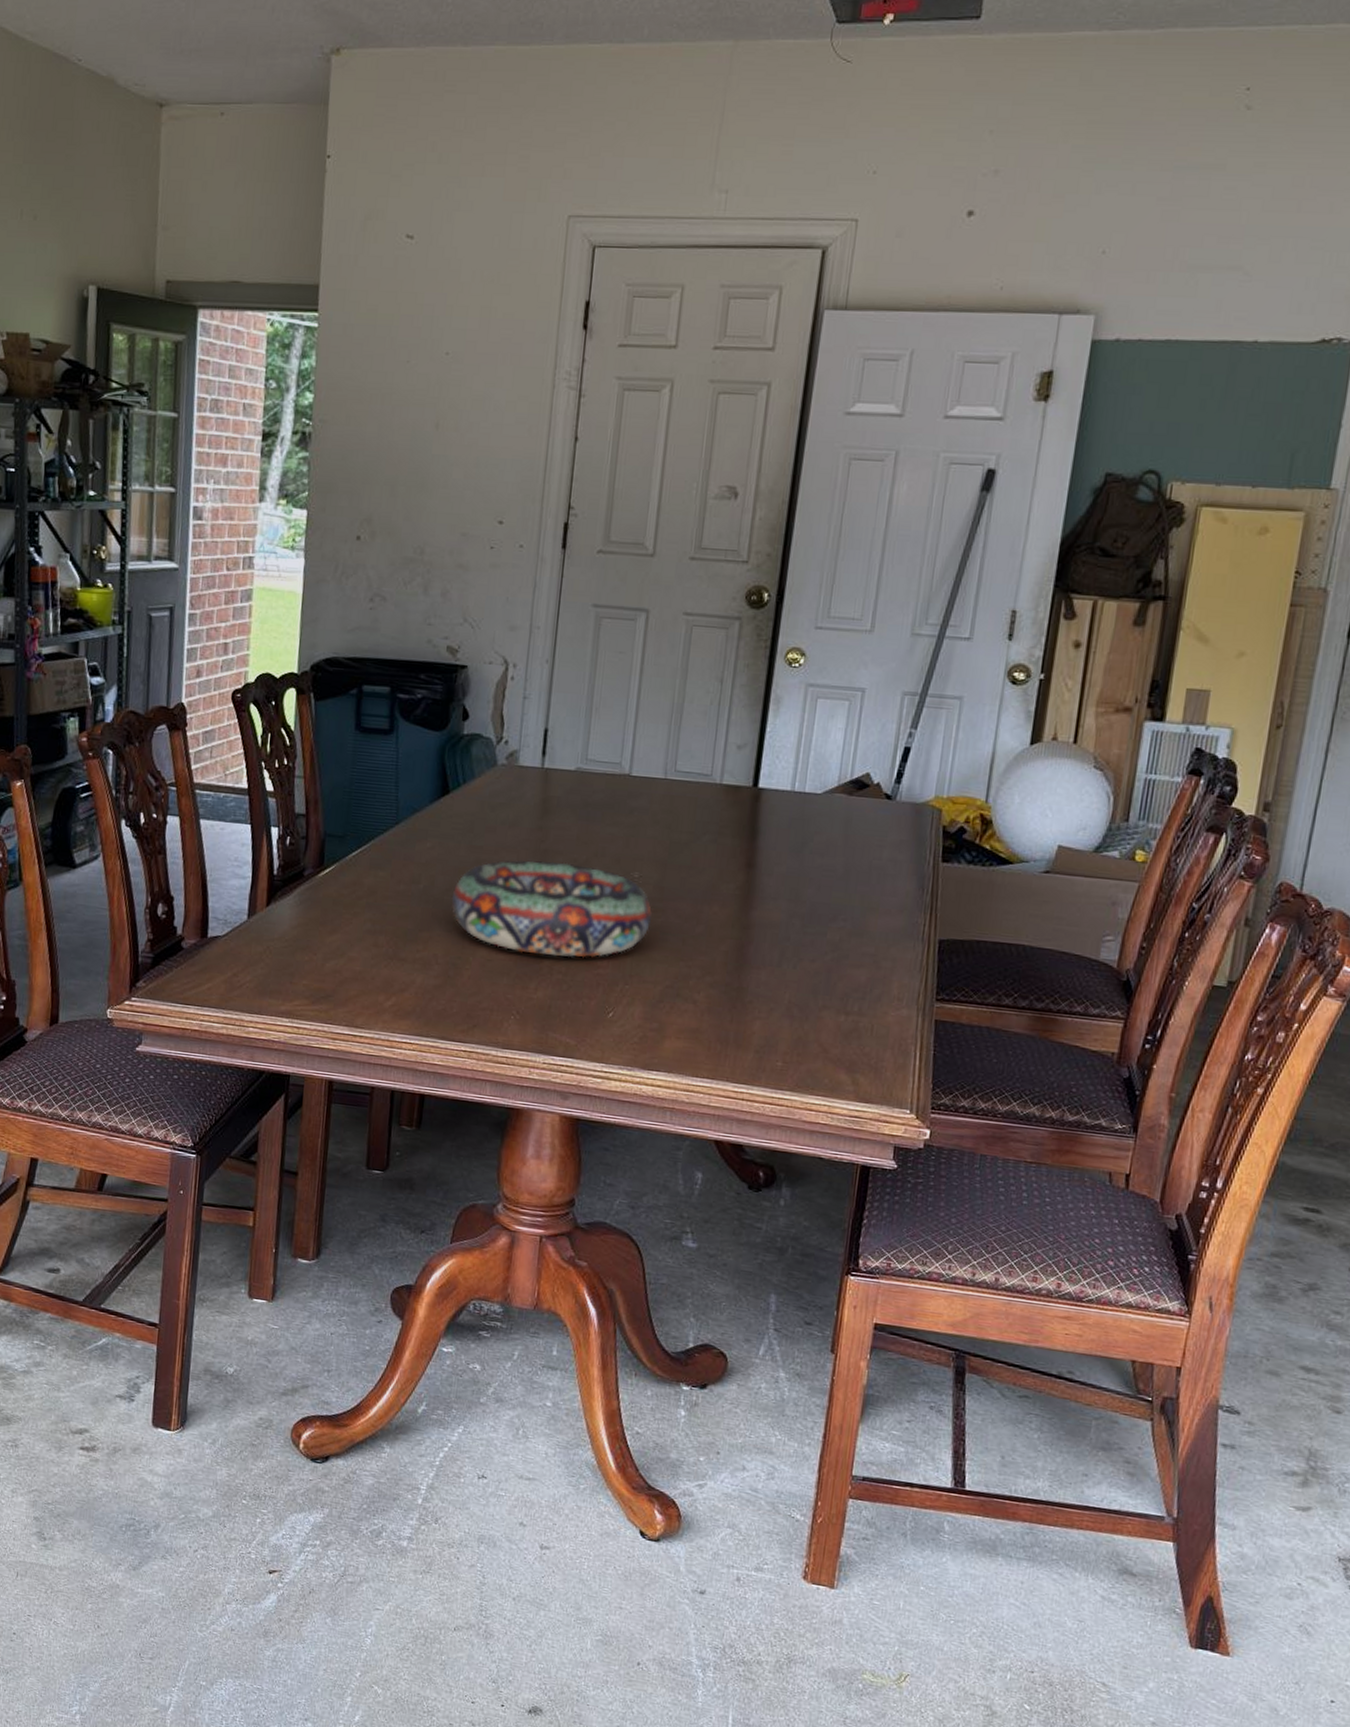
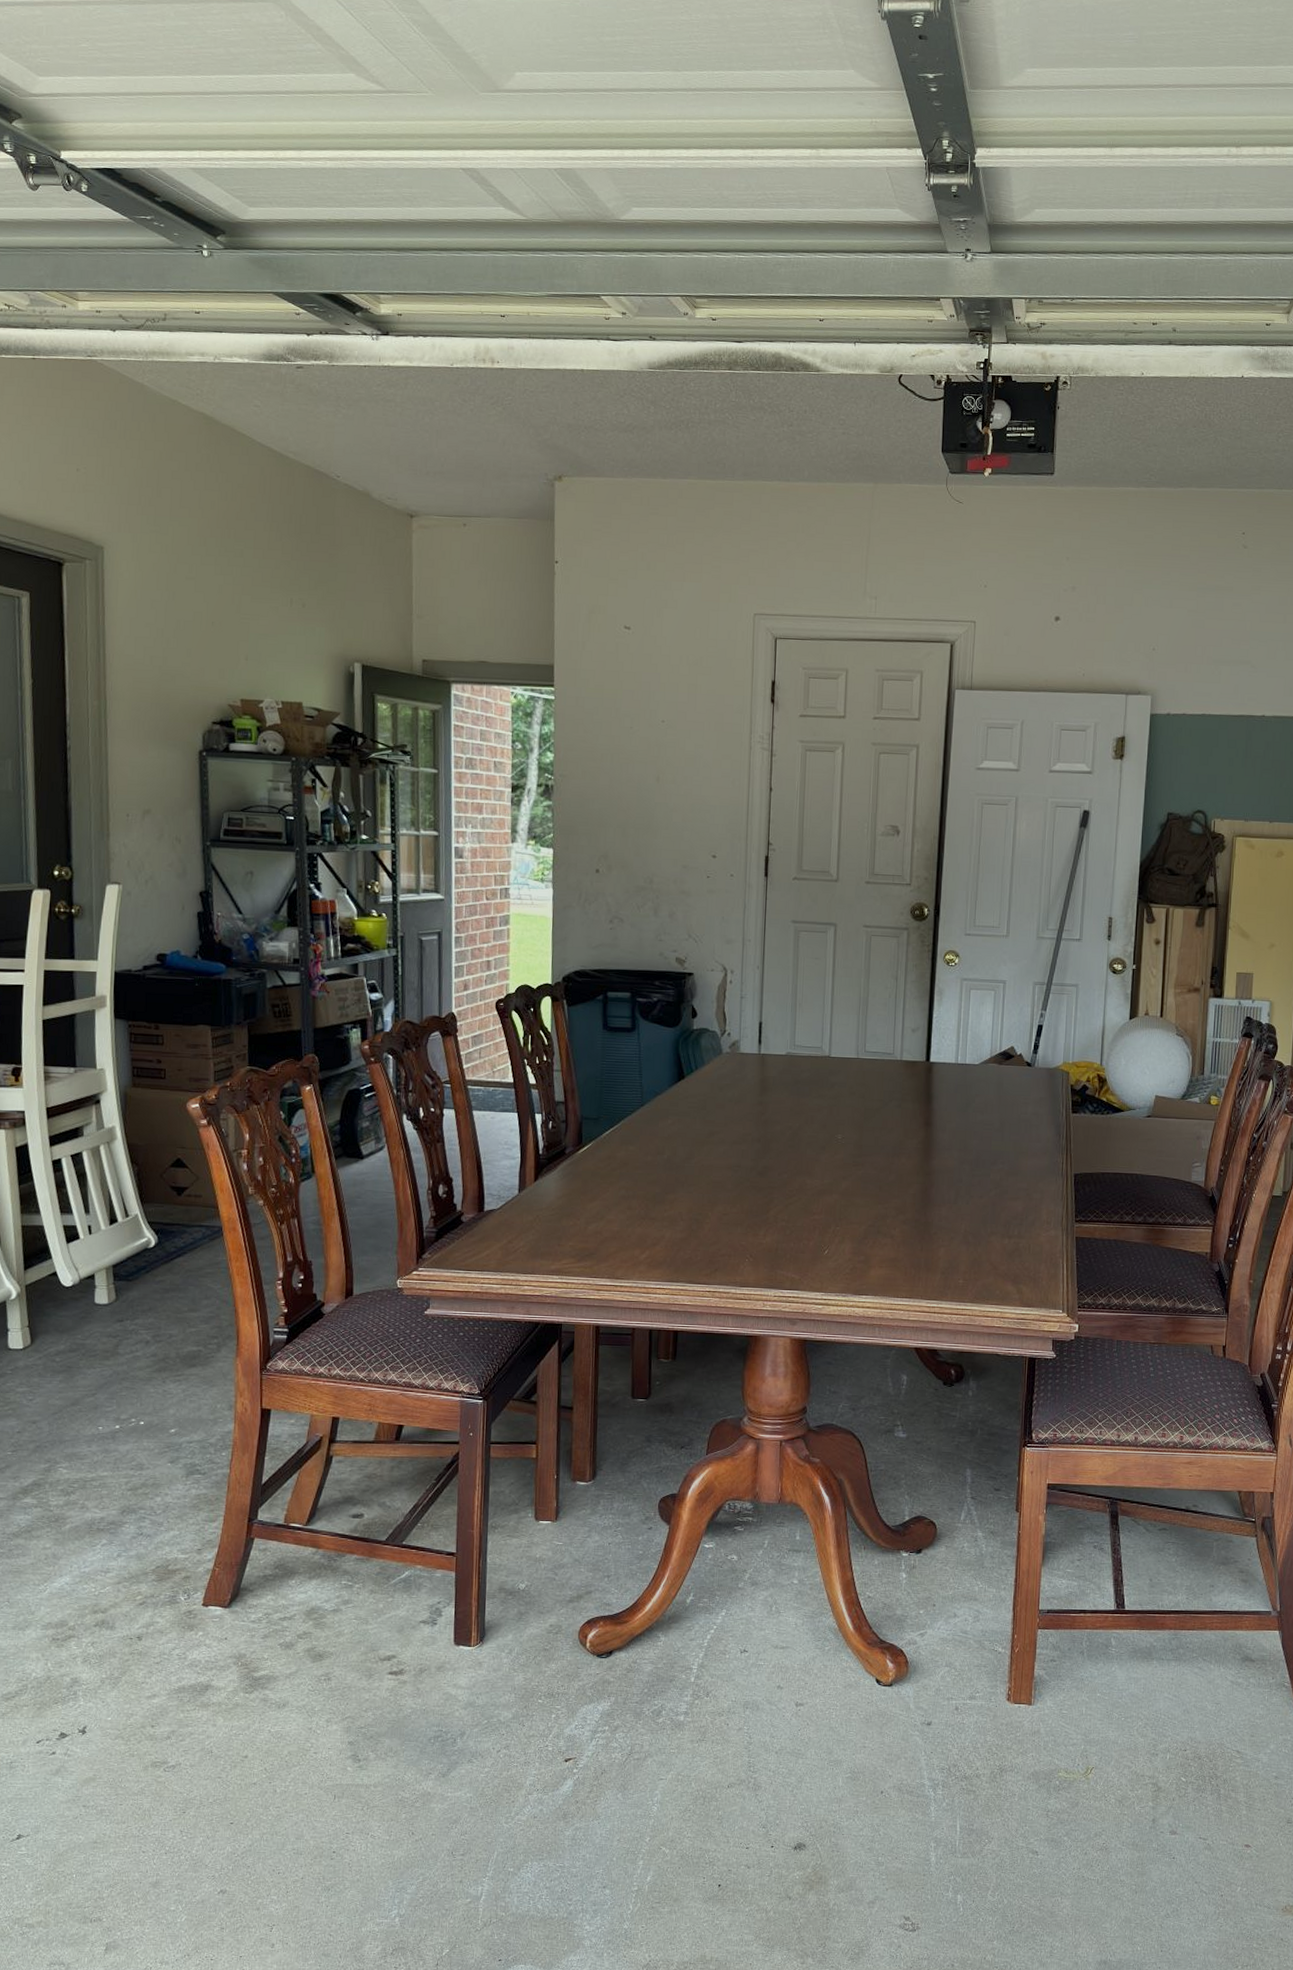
decorative bowl: present [451,859,652,958] -> none [691,1129,854,1208]

